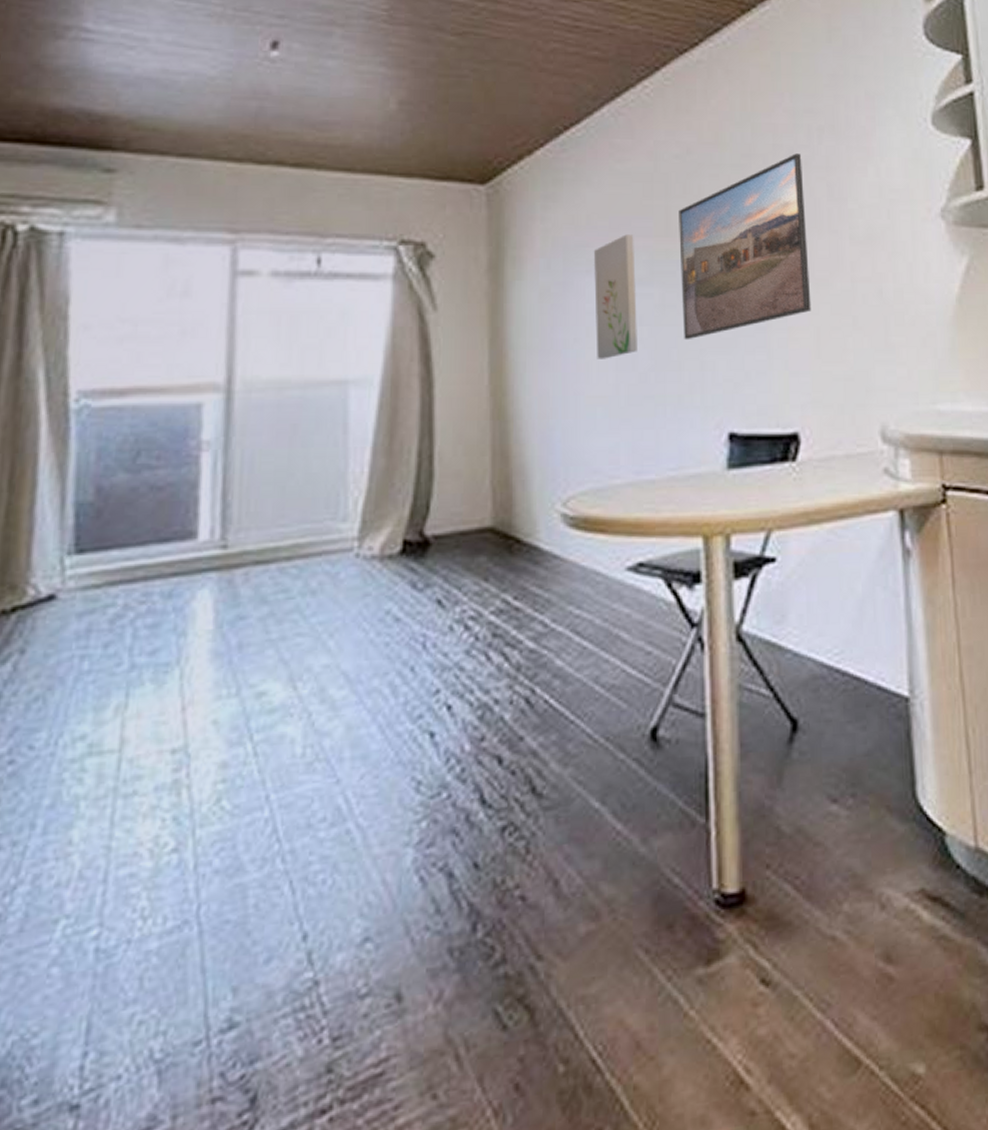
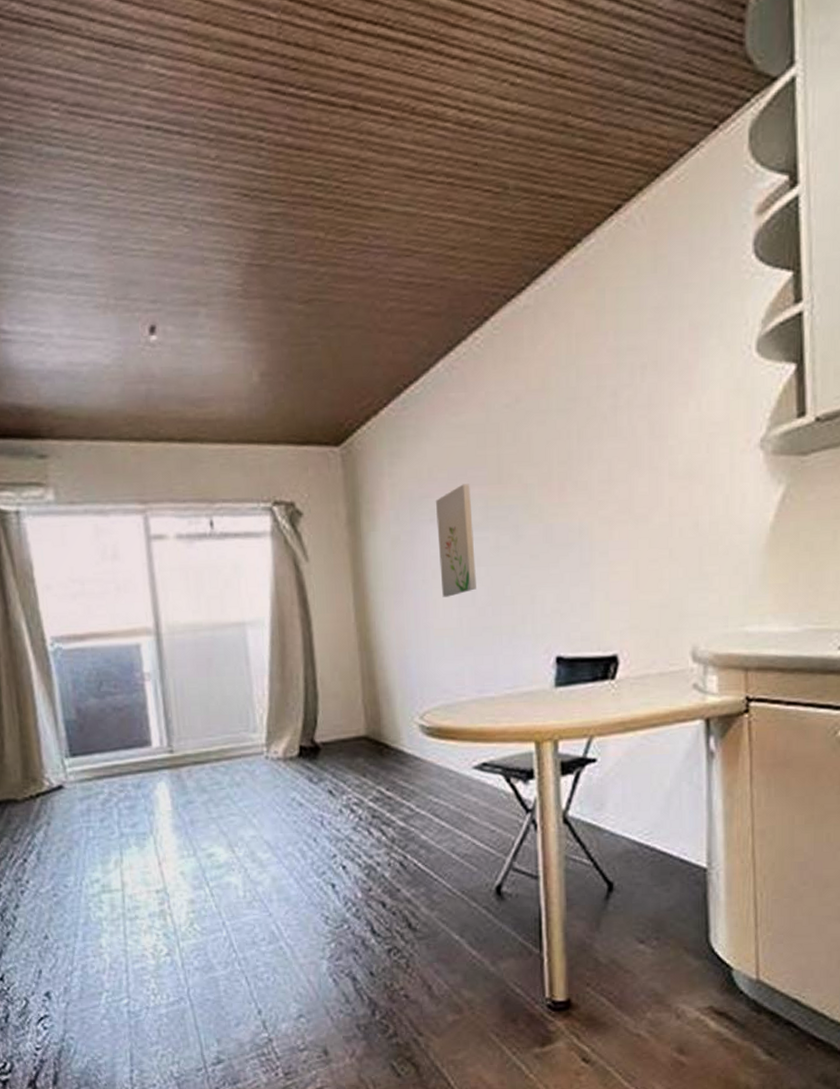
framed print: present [679,153,812,340] -> none [509,393,631,578]

